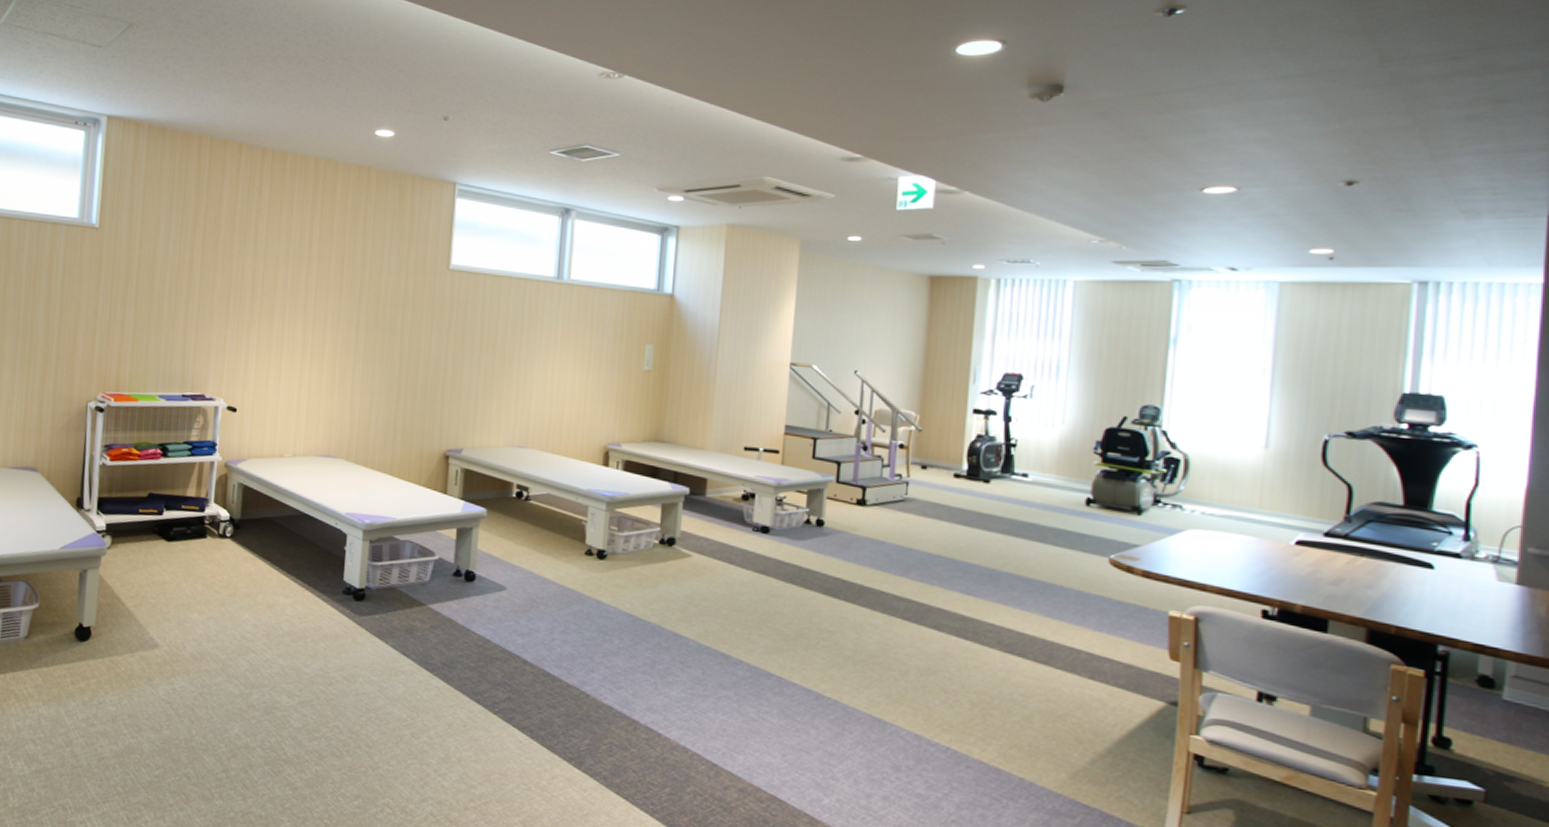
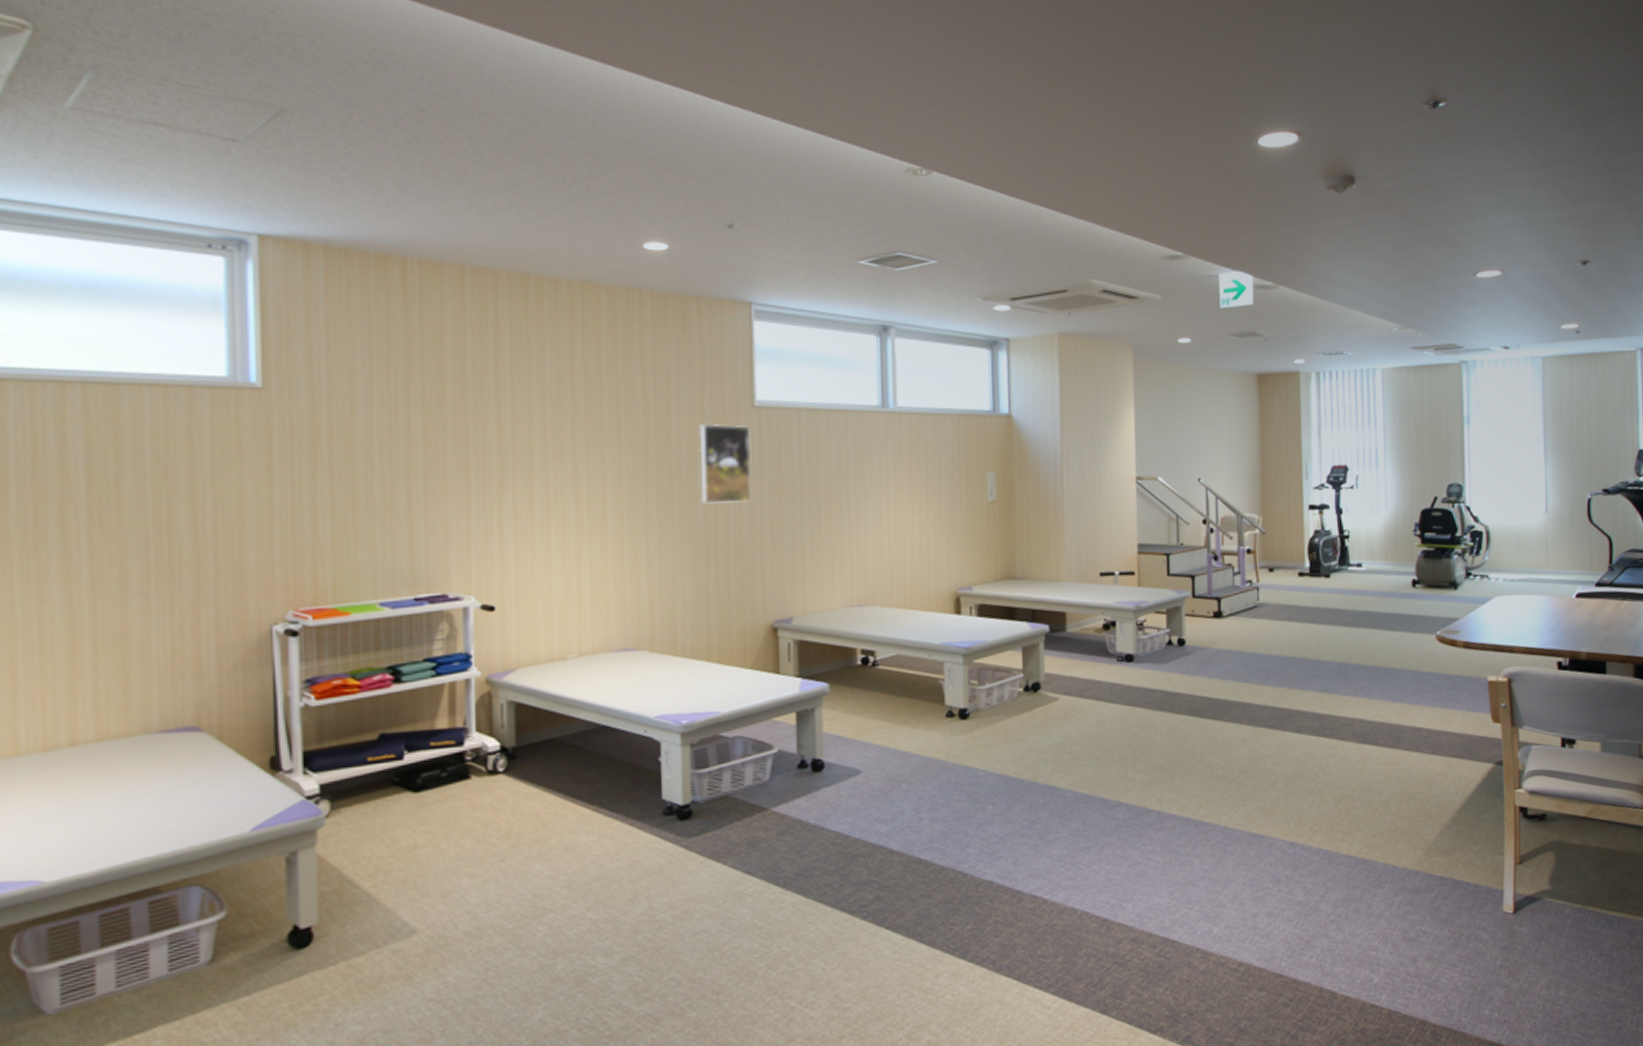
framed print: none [398,280,445,349] -> present [698,423,753,504]

